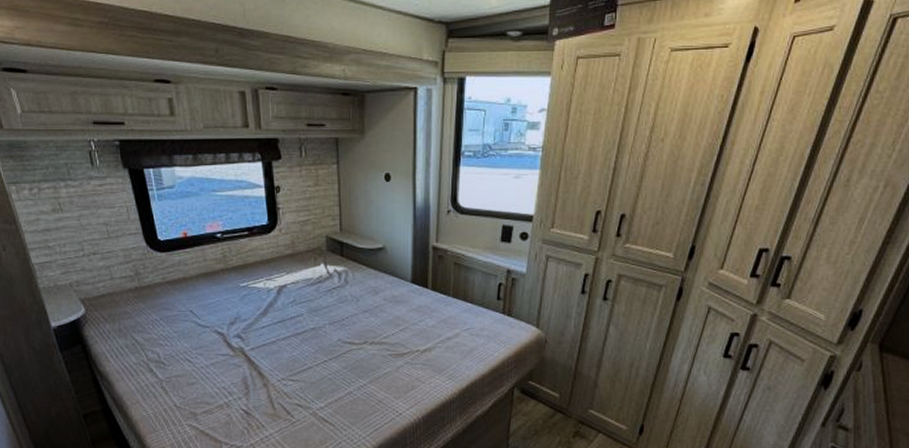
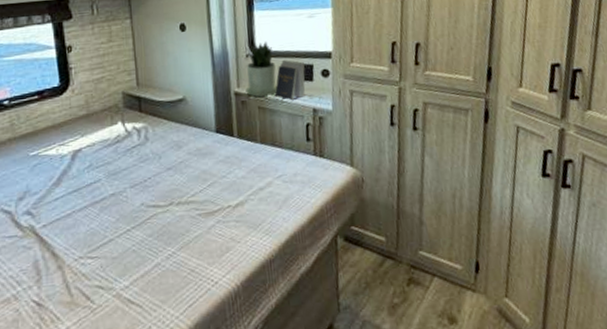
planter: none [443,198,475,254] -> present [245,41,278,97]
books: none [471,219,504,260] -> present [274,60,305,101]

